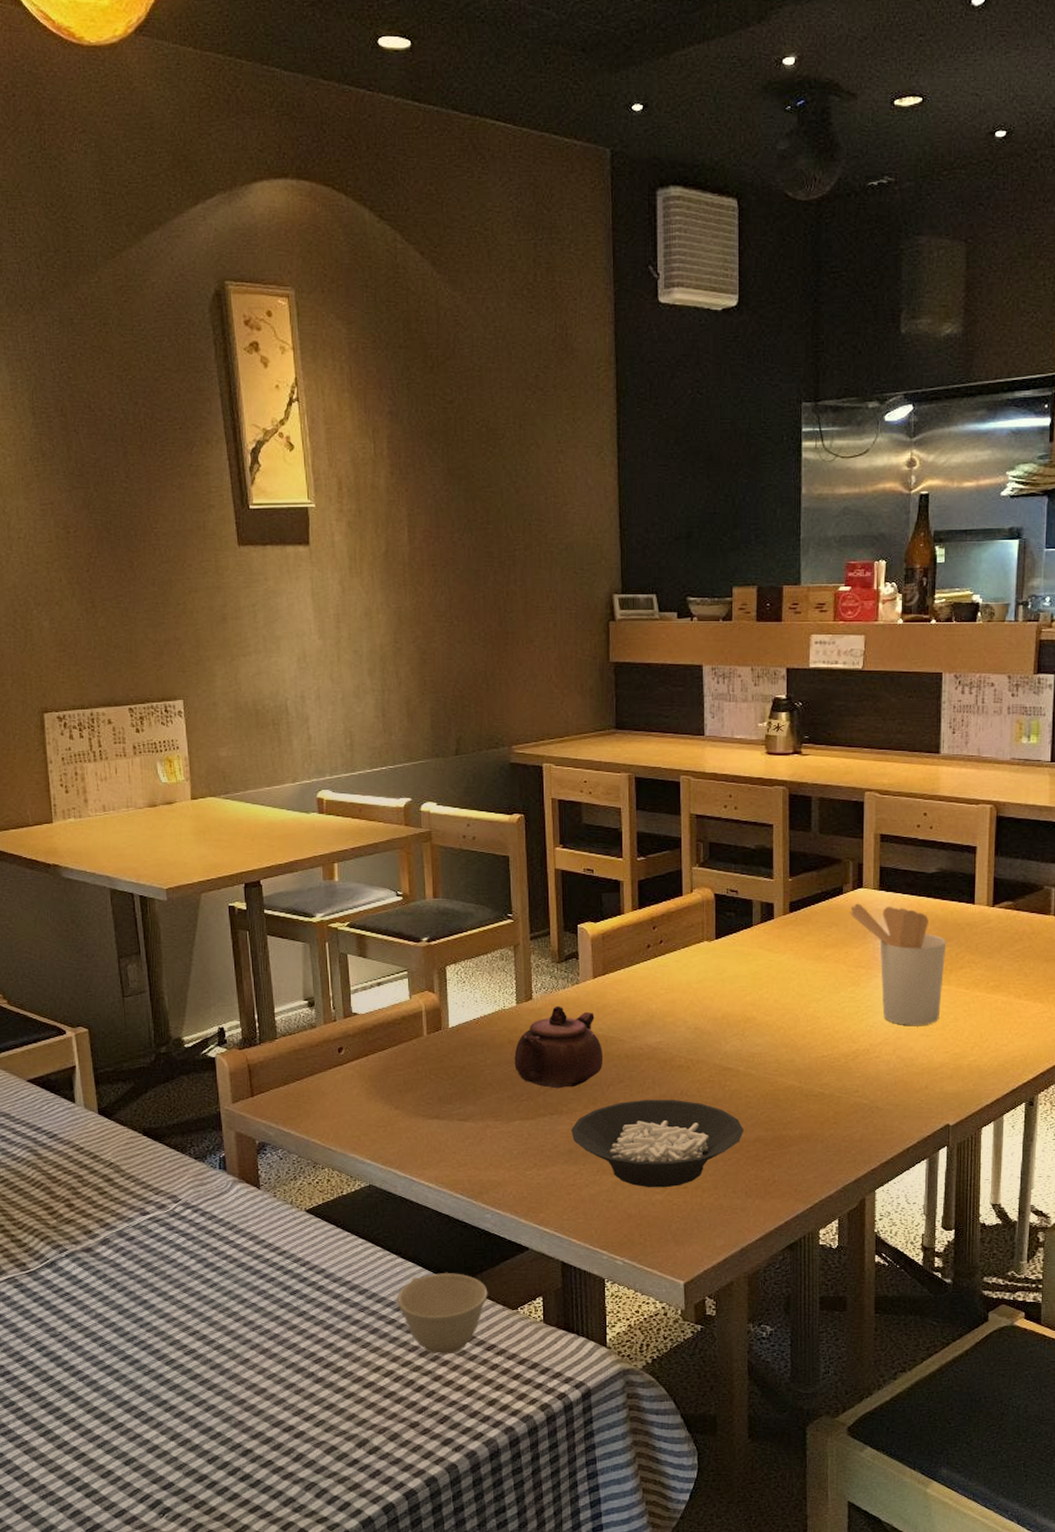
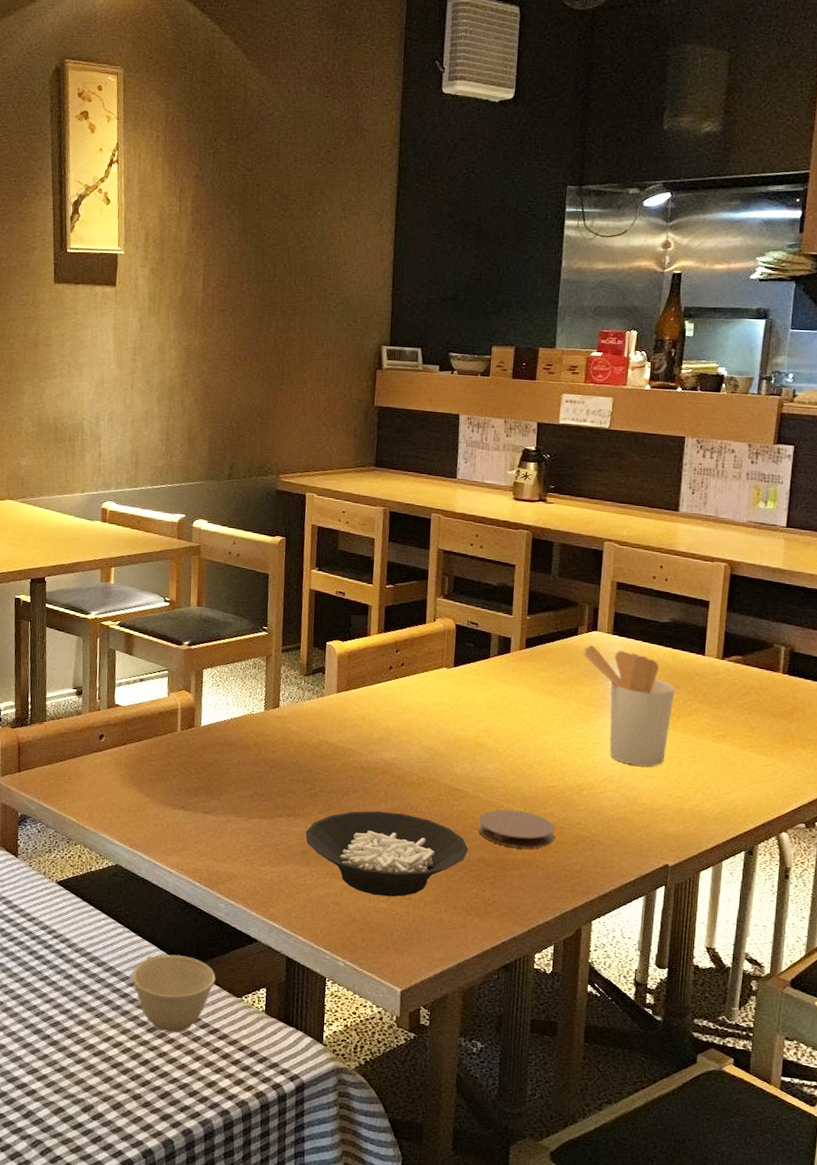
teapot: present [514,1006,604,1089] -> none [258,715,341,793]
coaster: none [752,1084,832,1123] -> present [478,809,555,849]

